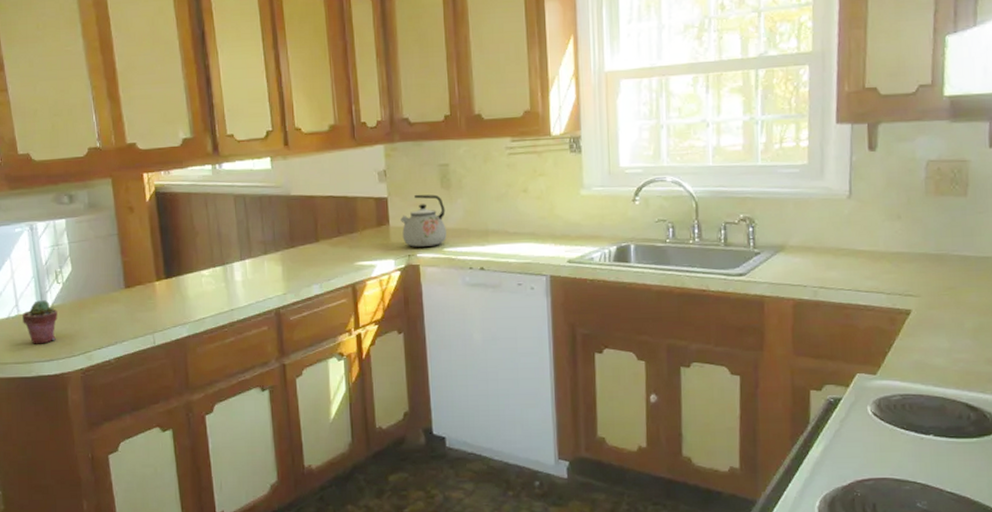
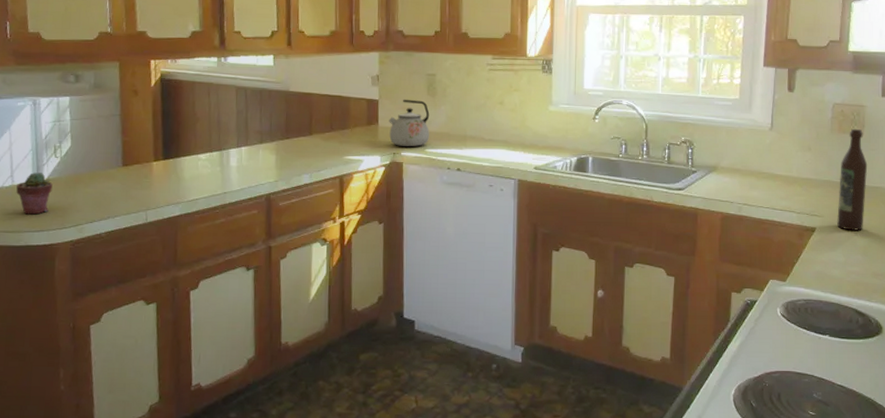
wine bottle: none [937,188,975,311] -> present [837,128,868,231]

